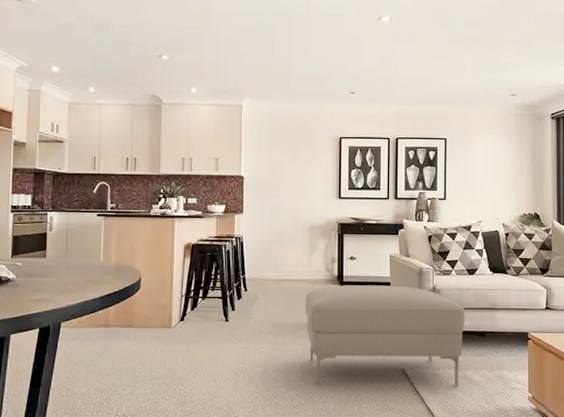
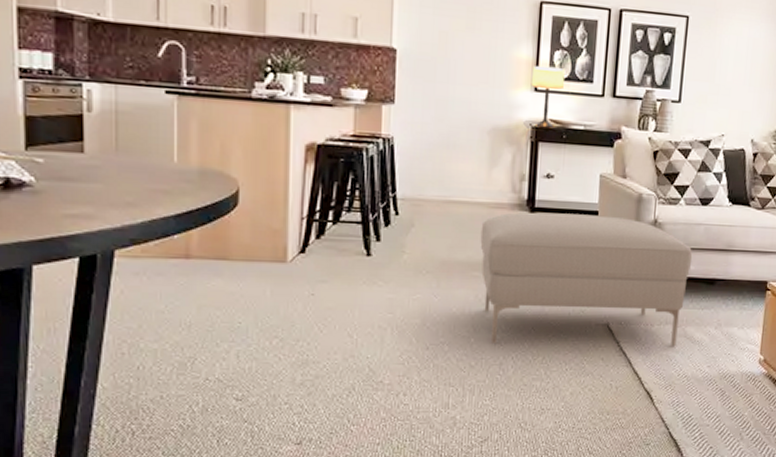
table lamp: none [336,180,359,224] -> present [531,65,565,129]

